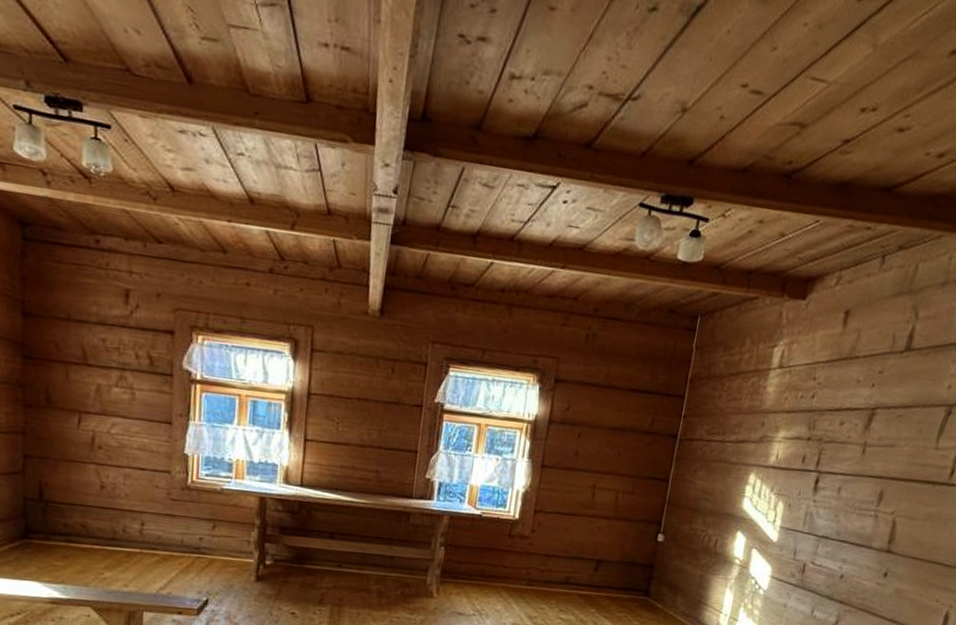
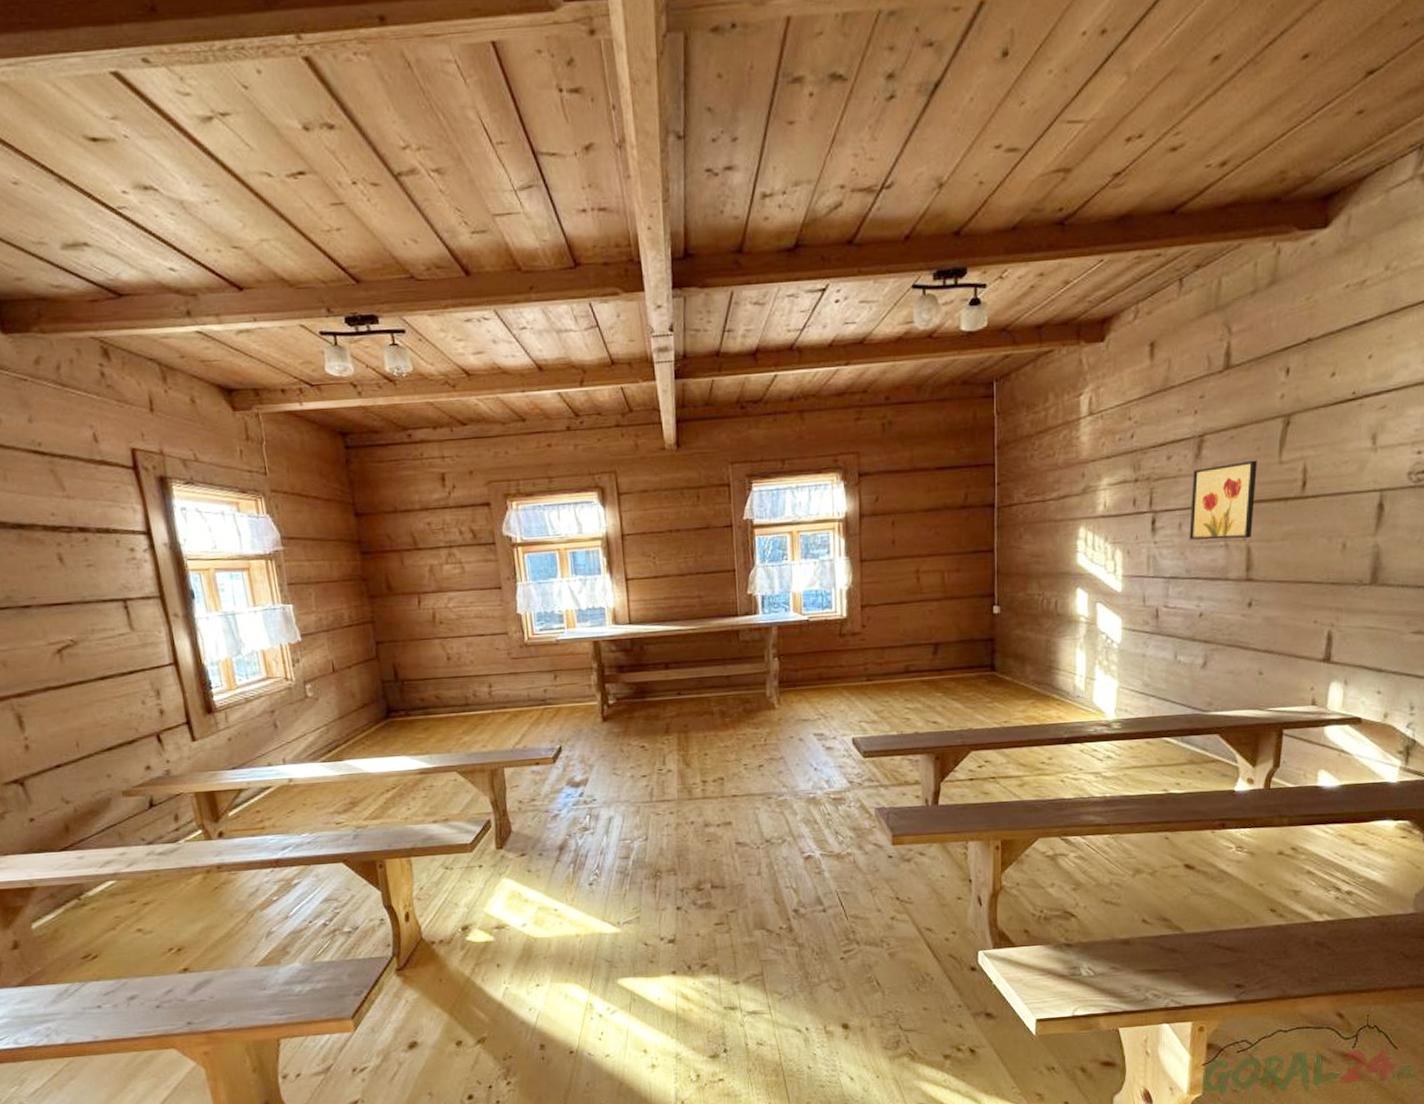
wall art: none [844,439,917,513] -> present [1189,460,1257,540]

